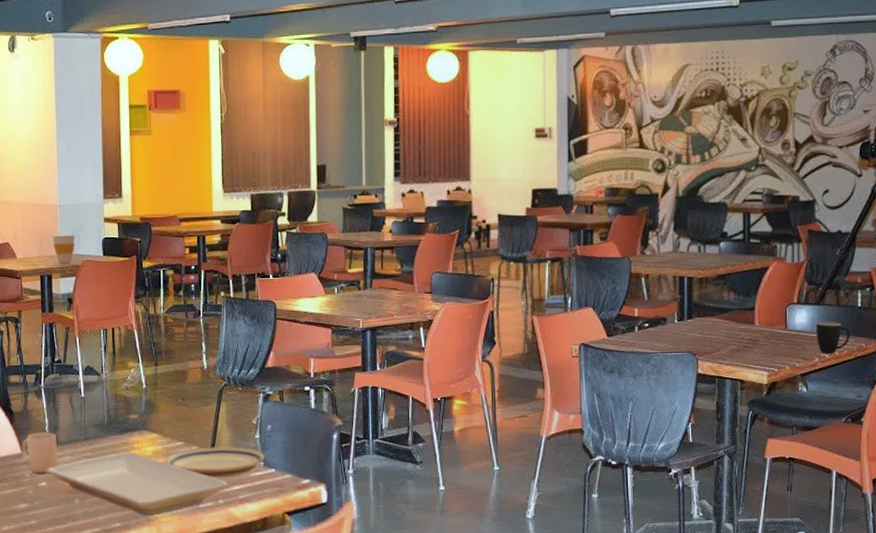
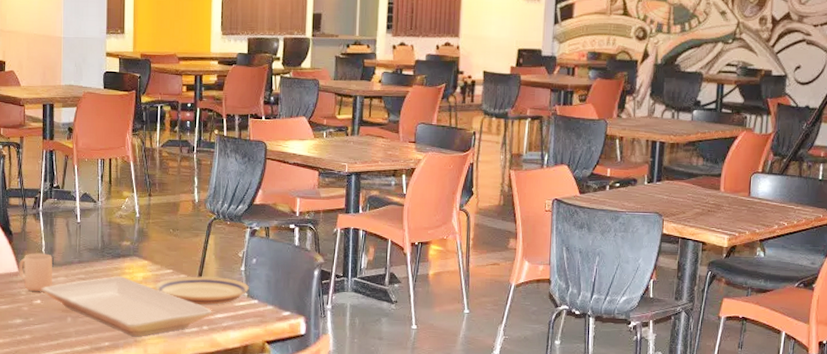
cup: present [52,235,75,264] -> none [56,66,77,94]
mug: present [816,321,850,354] -> none [777,191,809,222]

